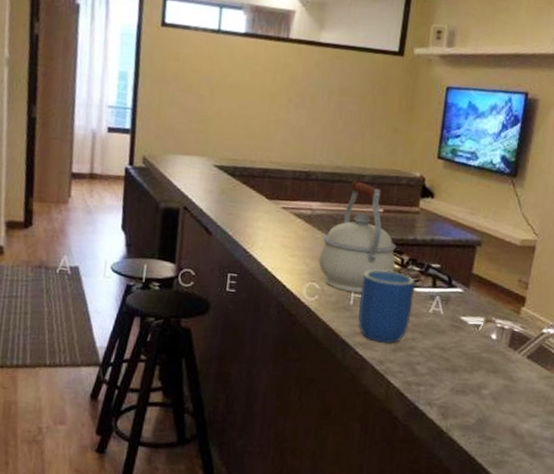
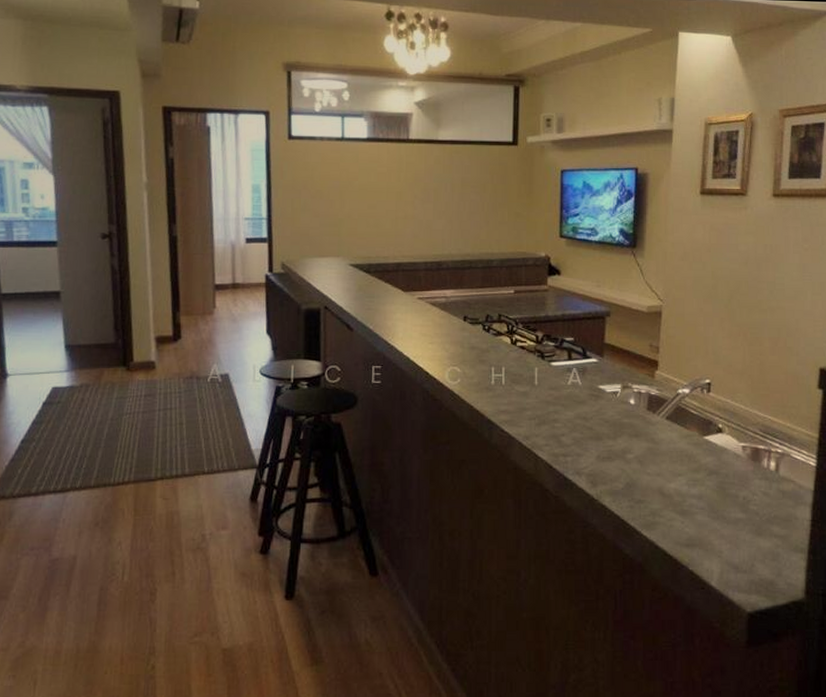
kettle: present [318,180,396,293] -> none [457,265,531,372]
mug: present [357,269,416,344] -> none [500,348,552,418]

